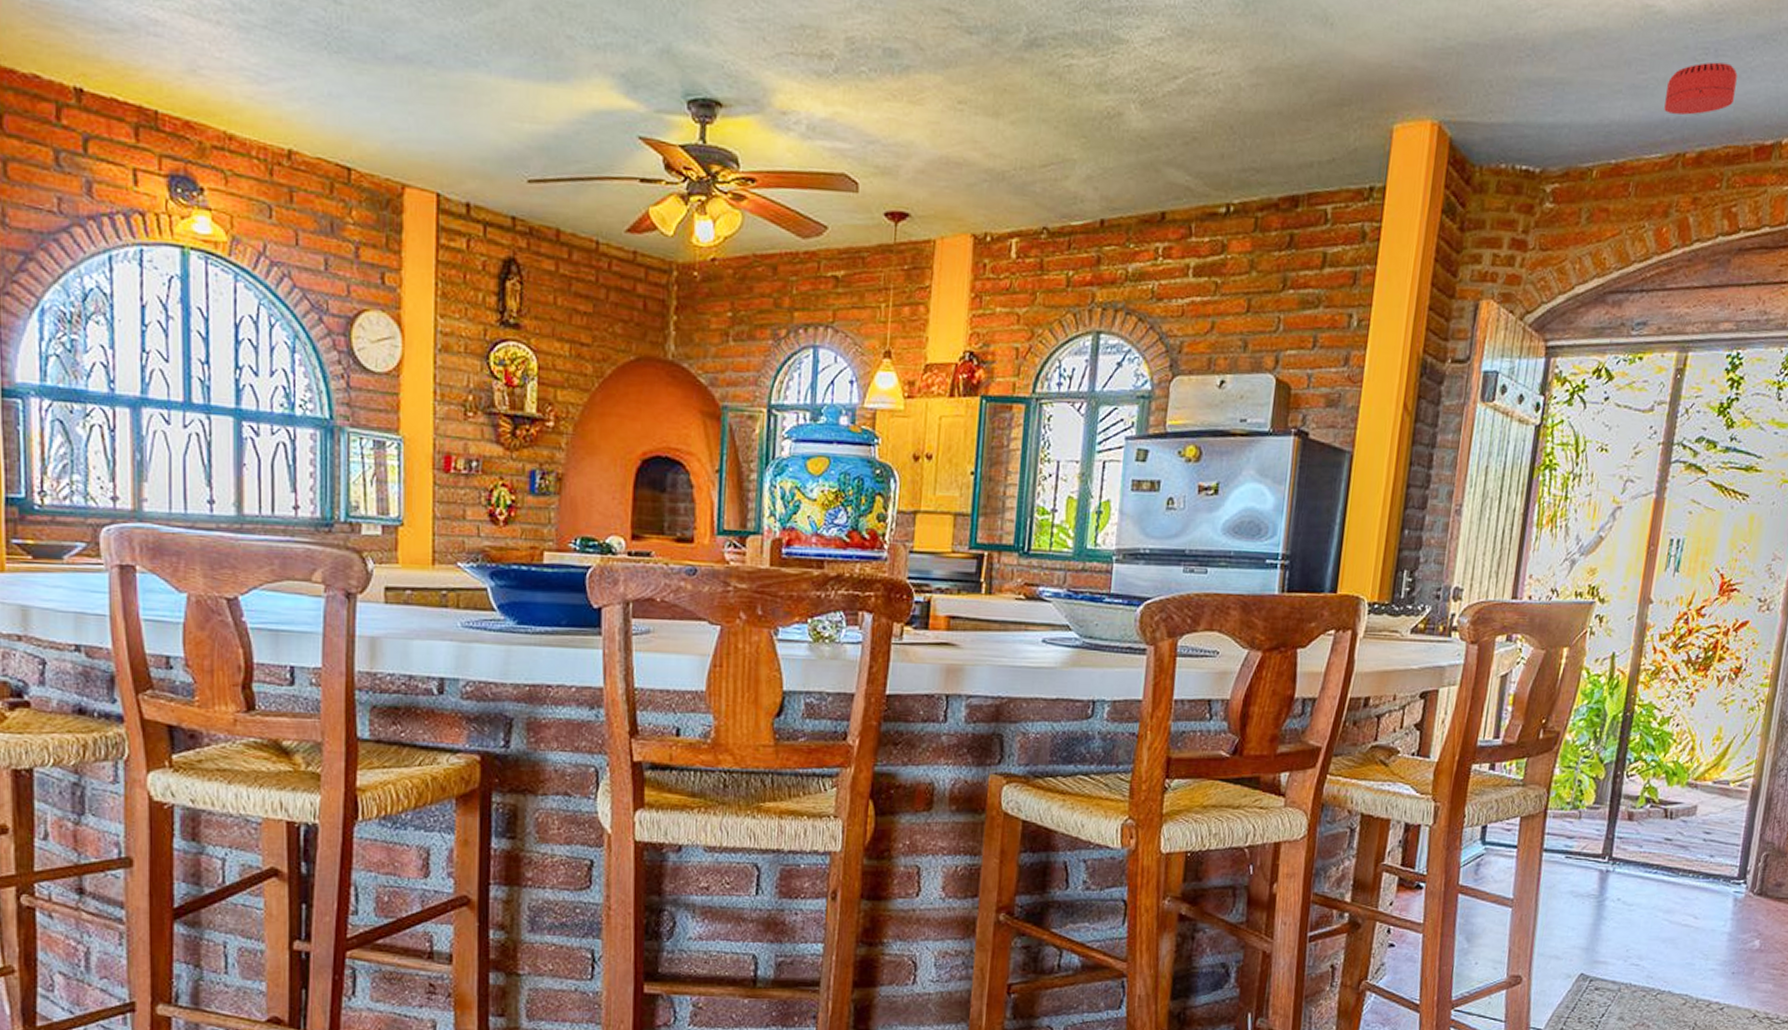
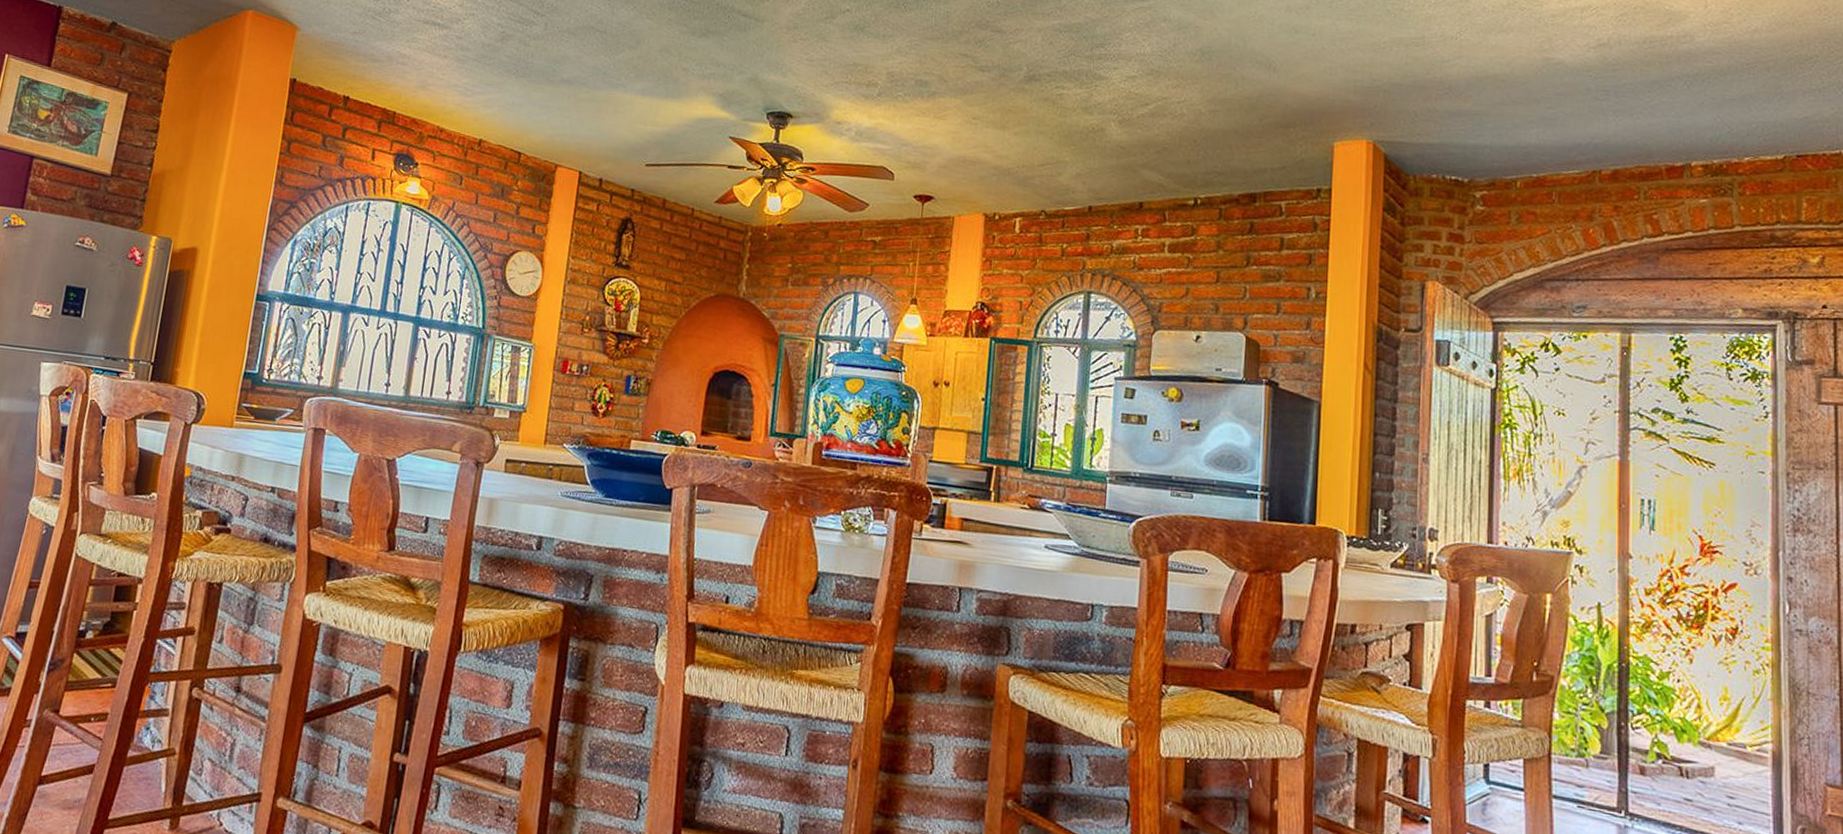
smoke detector: present [1664,62,1738,115] -> none [1575,101,1639,141]

